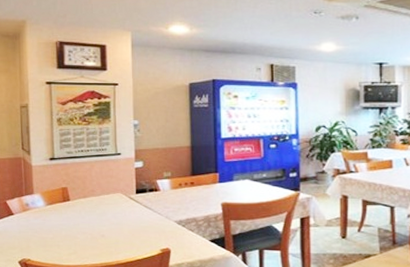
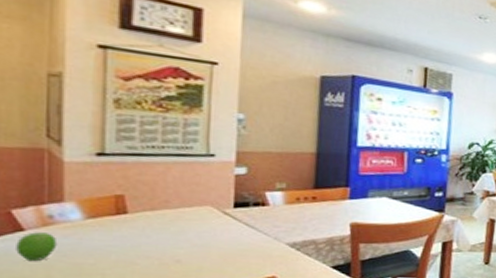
fruit: none [10,216,32,236] -> present [16,232,58,262]

